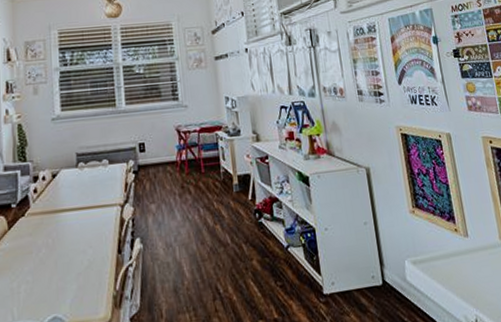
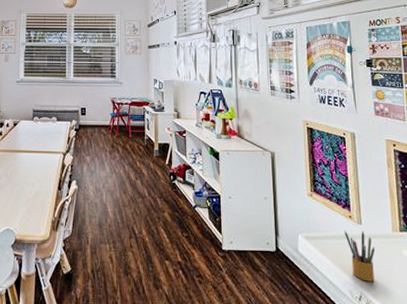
pencil box: none [452,243,488,302] -> present [344,230,376,282]

